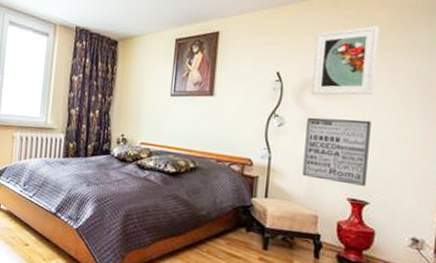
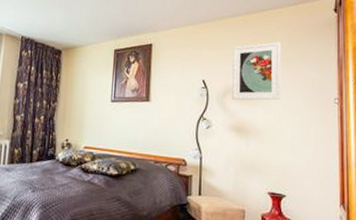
wall art: present [302,117,371,186] -> none [229,120,281,181]

